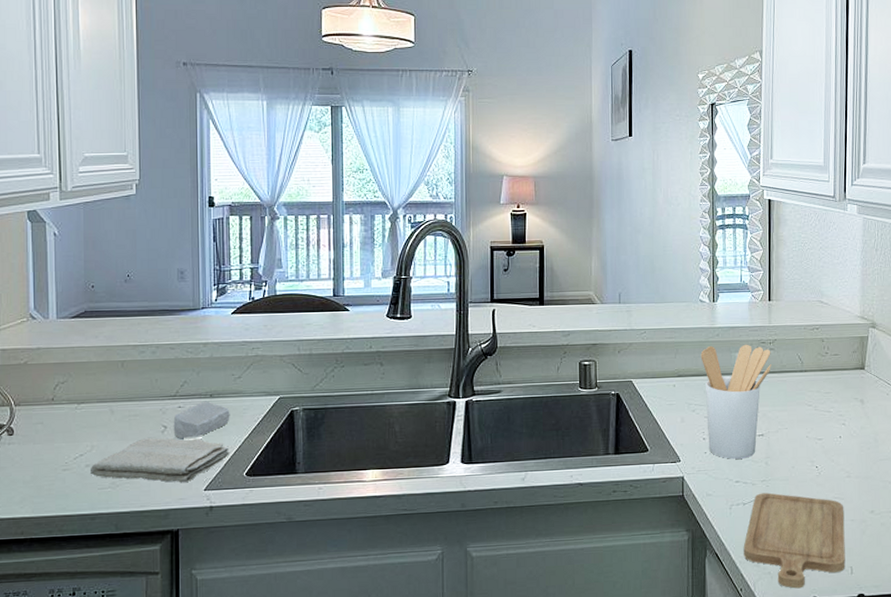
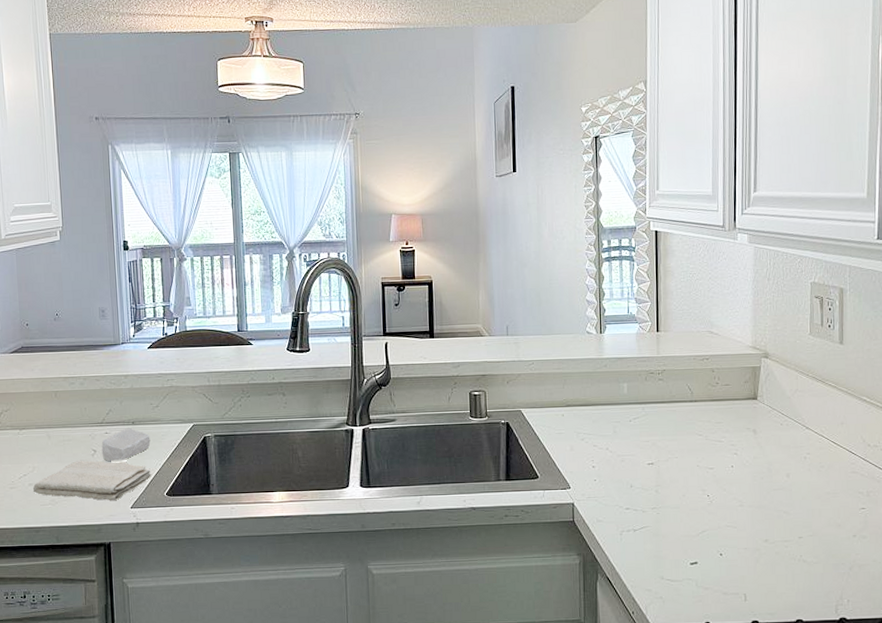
utensil holder: present [700,344,771,459] -> none [588,374,660,487]
chopping board: present [743,492,846,589] -> none [634,520,739,614]

